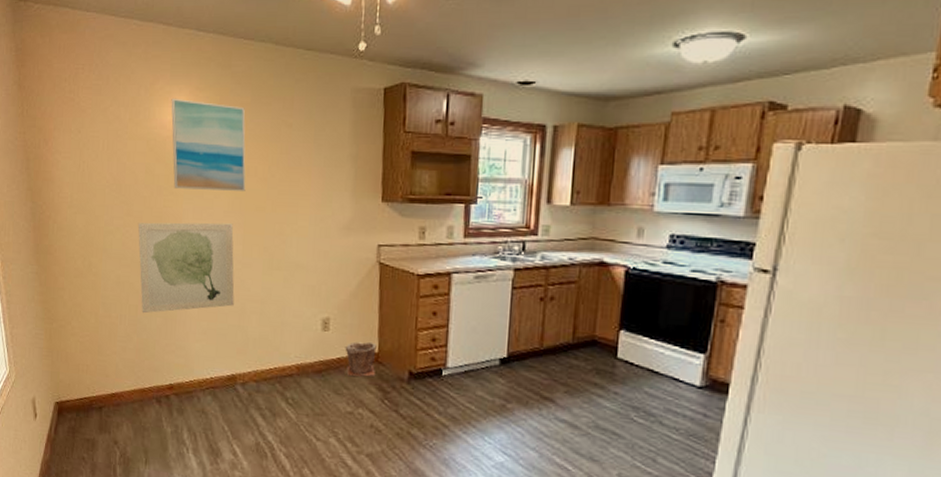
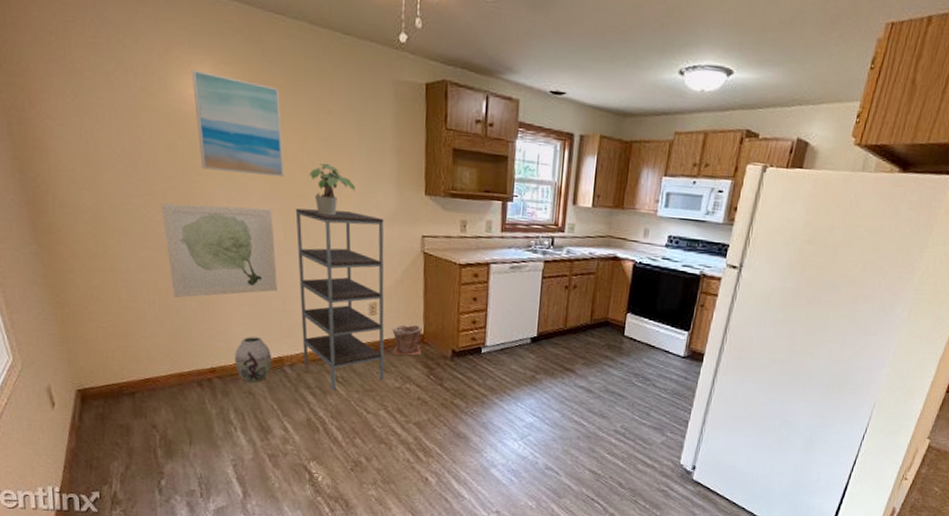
vase: none [191,352,226,401] -> present [235,336,272,382]
shelving unit: none [254,221,339,413] -> present [295,208,385,391]
potted plant: none [268,175,312,228] -> present [309,163,355,216]

